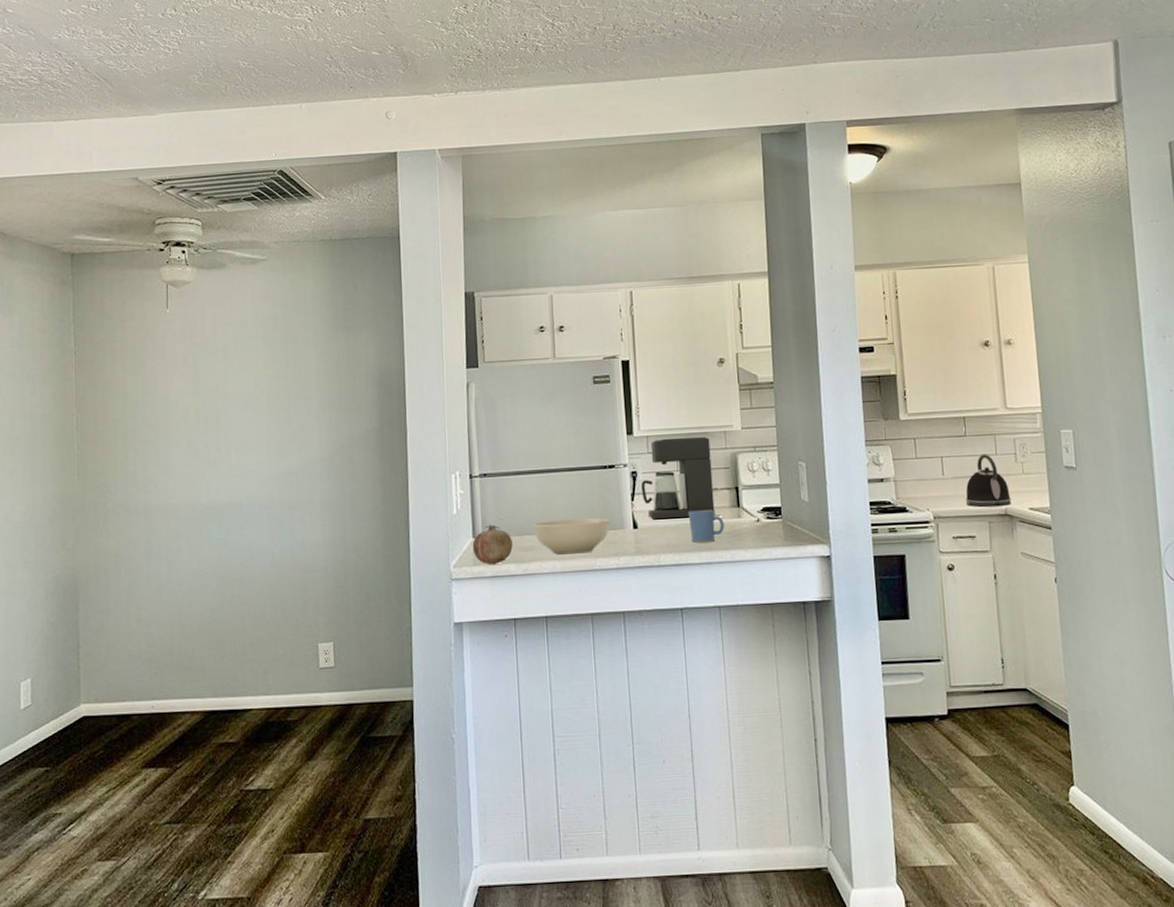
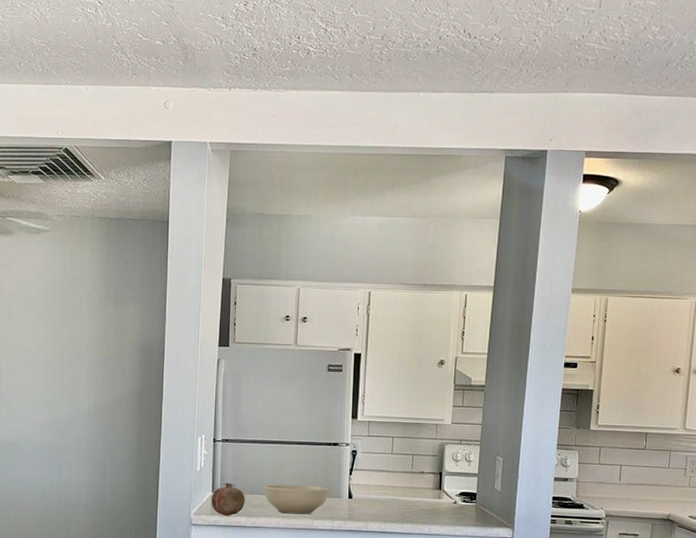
coffee maker: present [641,437,715,520] -> none [359,425,423,494]
mug: present [688,510,724,544] -> none [396,489,426,517]
kettle: present [965,454,1012,508] -> none [635,466,676,513]

